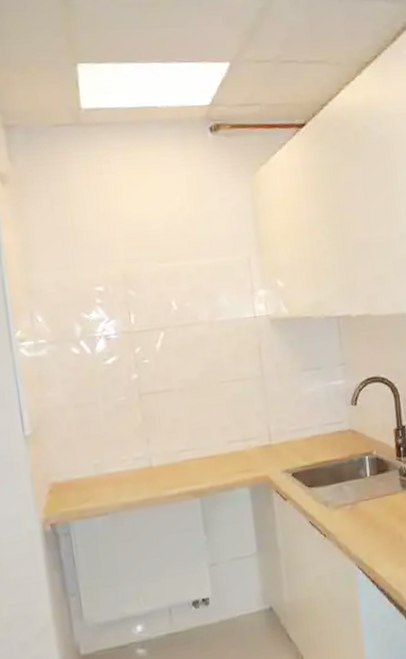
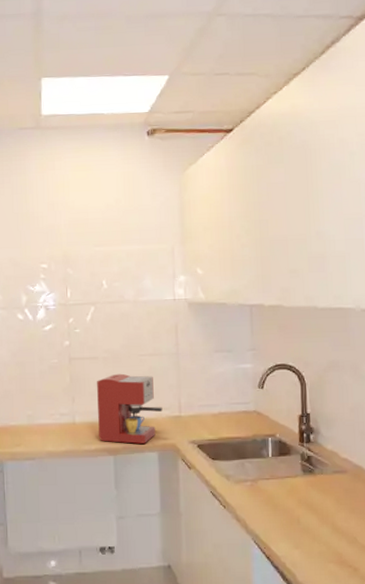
coffee maker: none [174,404,251,484] -> present [97,373,163,444]

